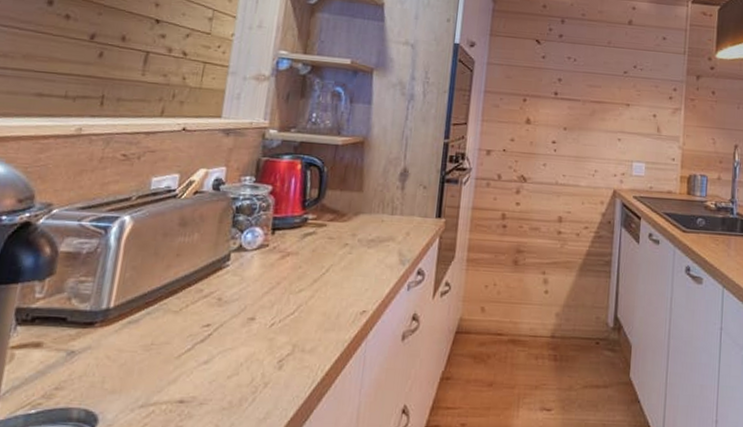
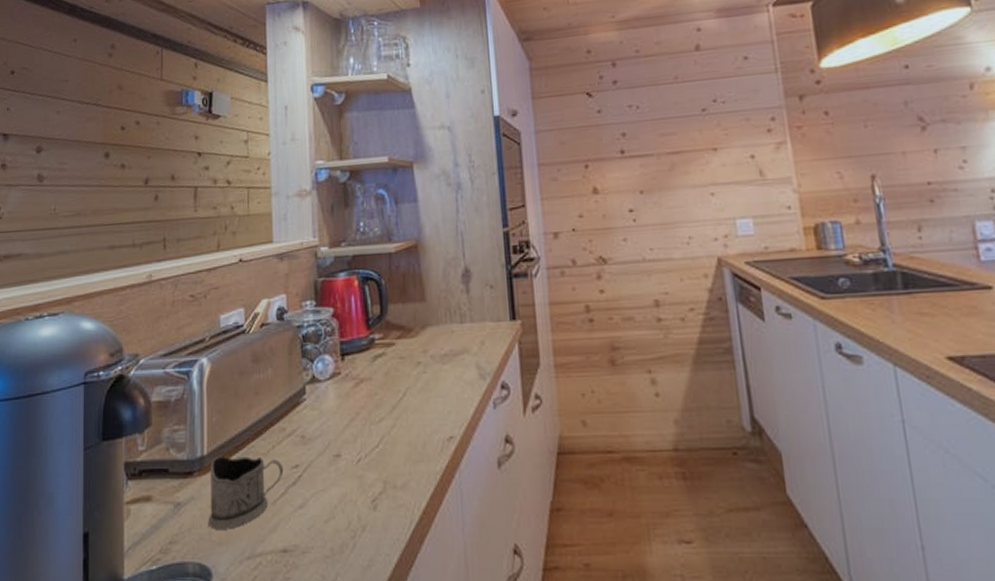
tea glass holder: none [102,310,195,379] -> present [207,456,284,529]

